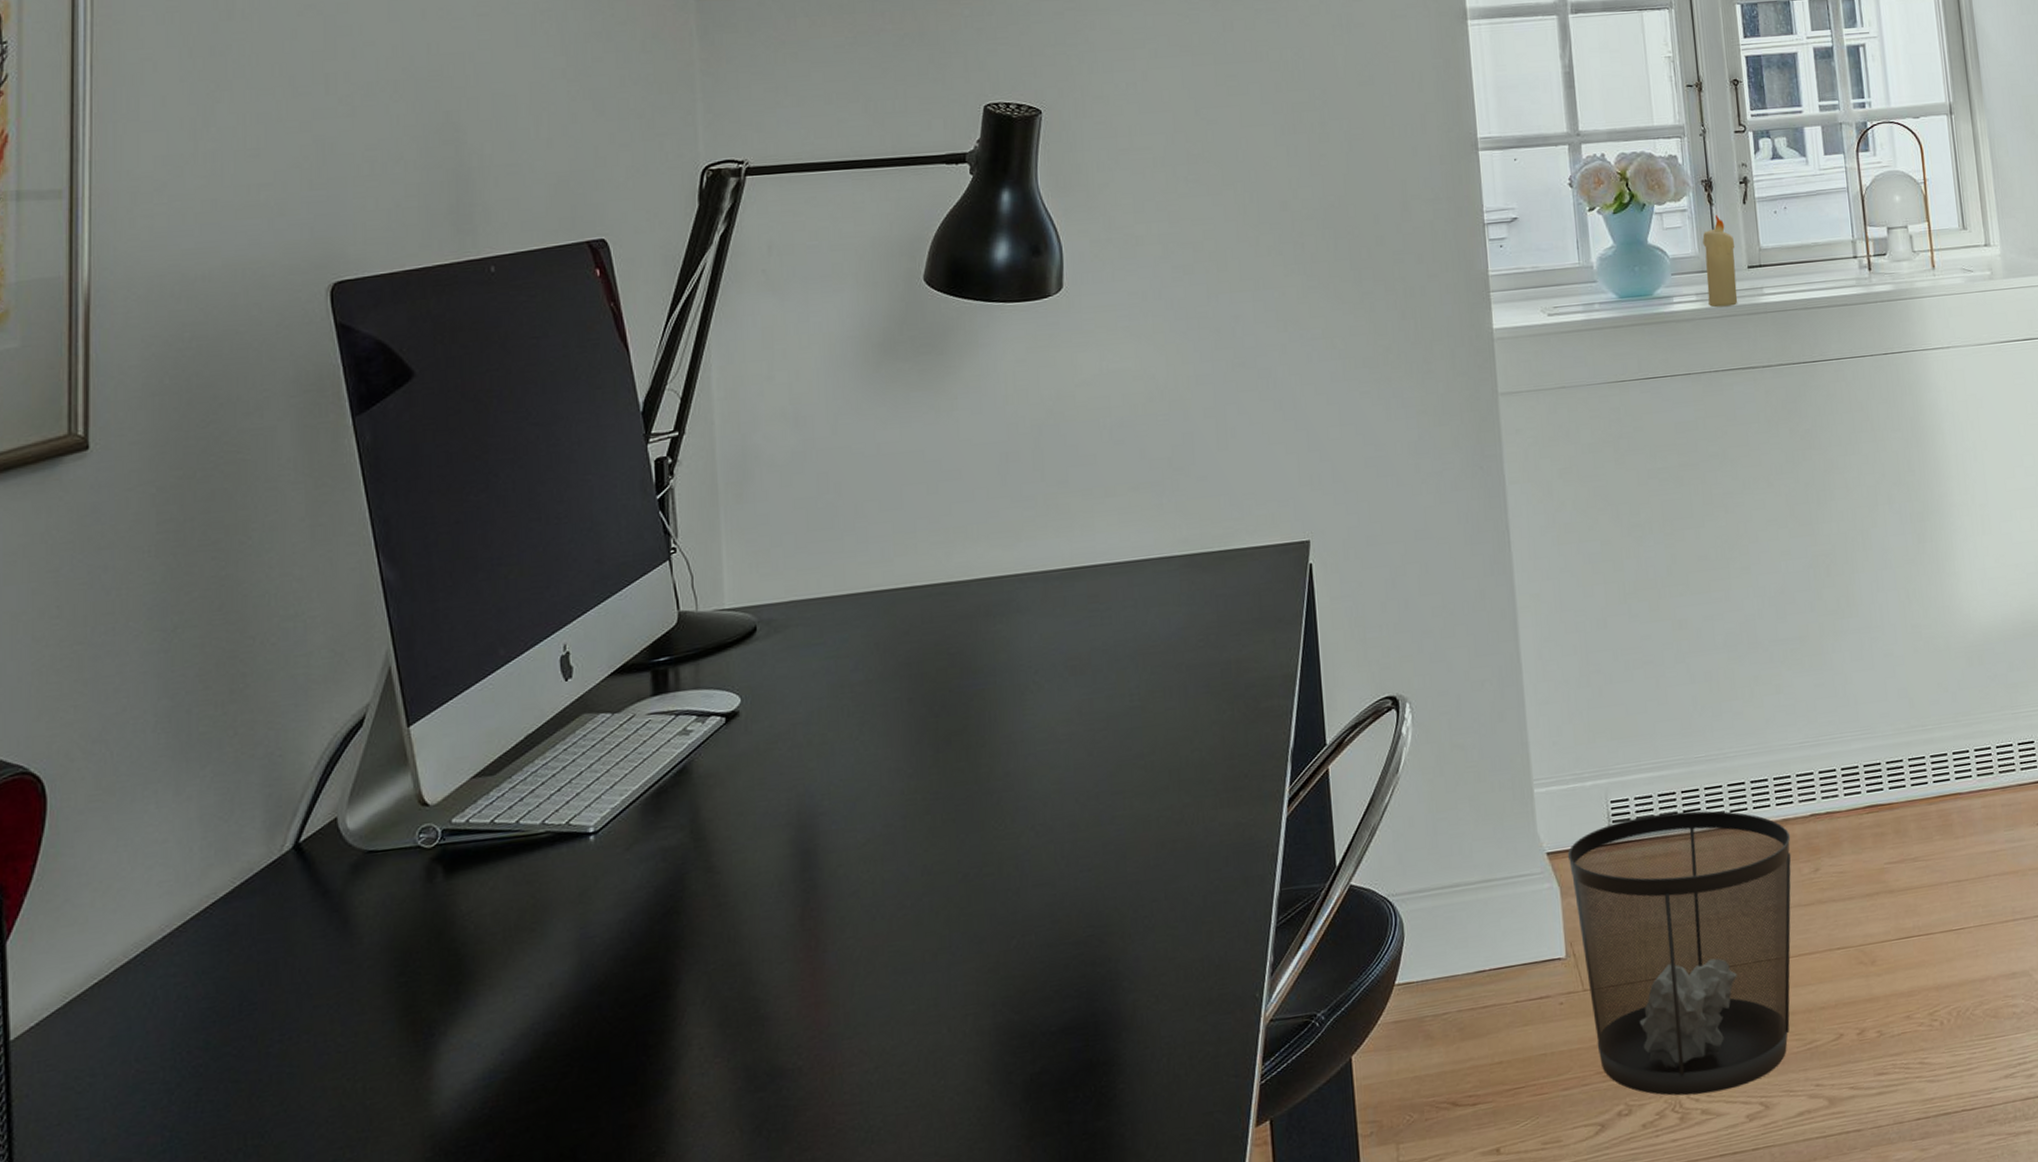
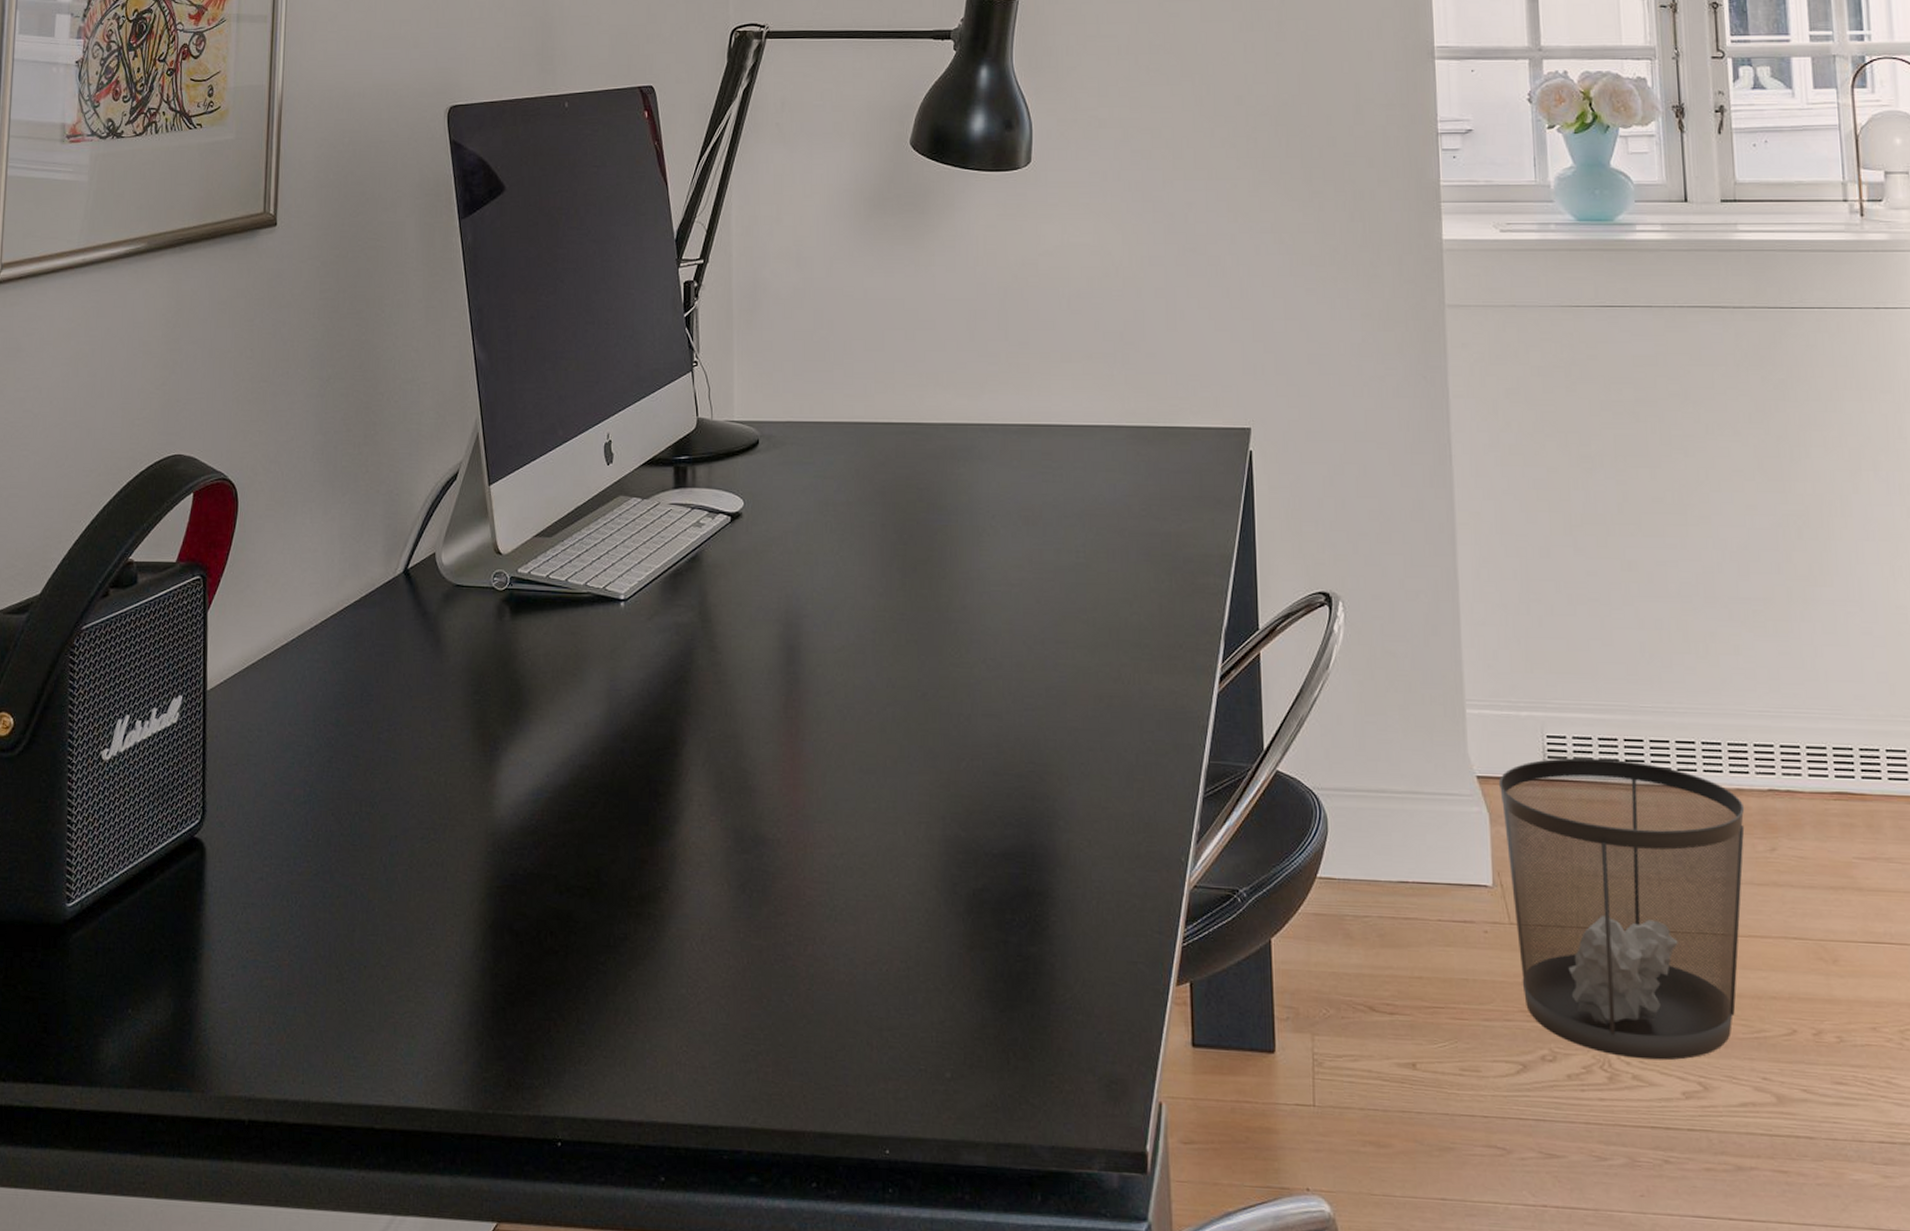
candle: present [1702,215,1738,308] -> none [1671,143,1708,240]

